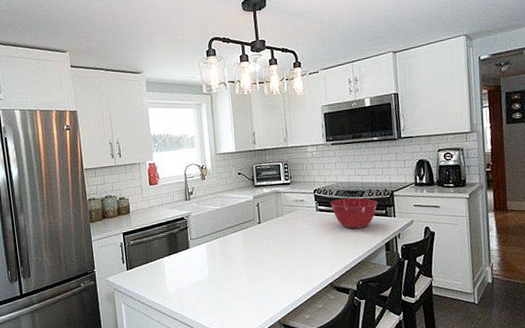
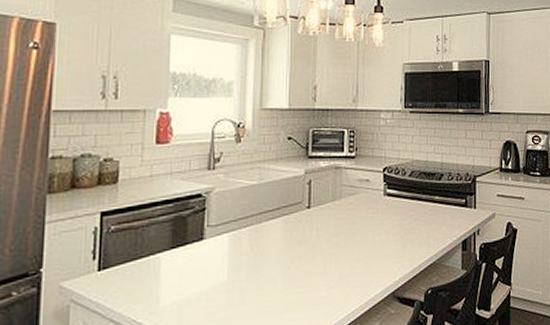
mixing bowl: present [330,198,378,229] -> none [402,181,457,221]

